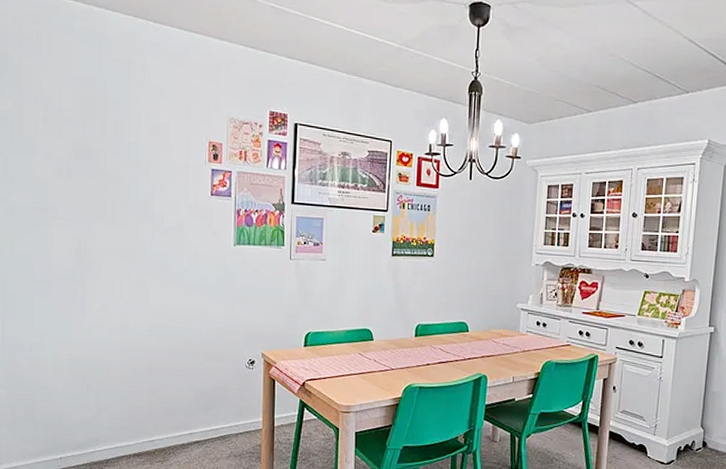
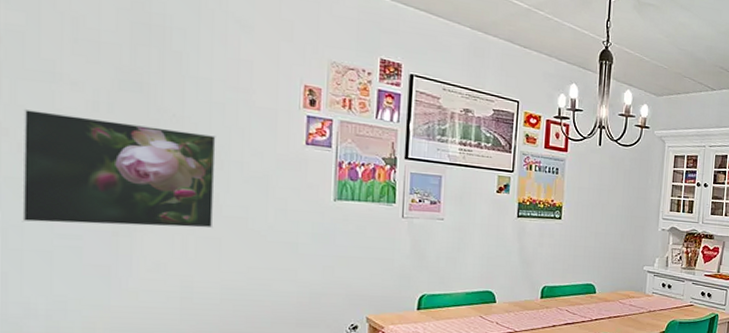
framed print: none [12,178,143,273] -> present [22,108,216,229]

